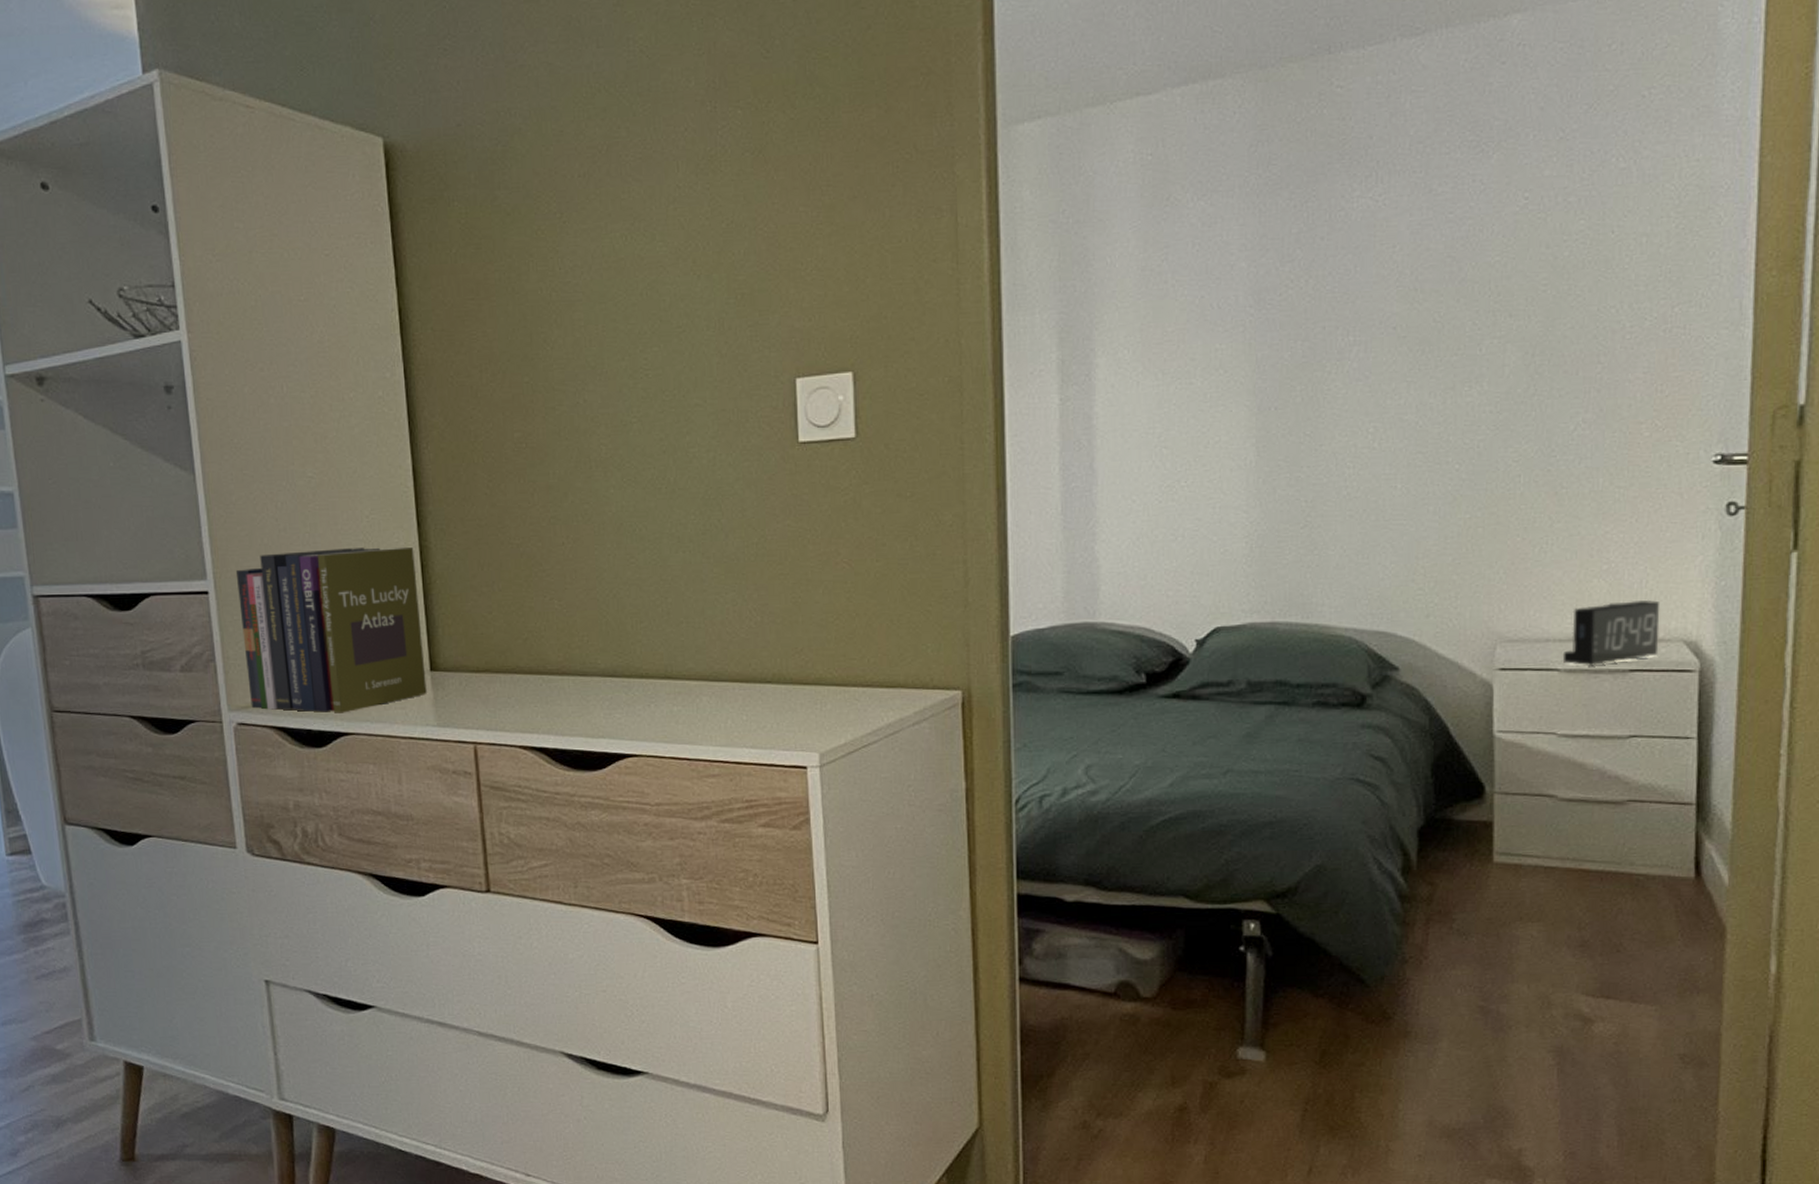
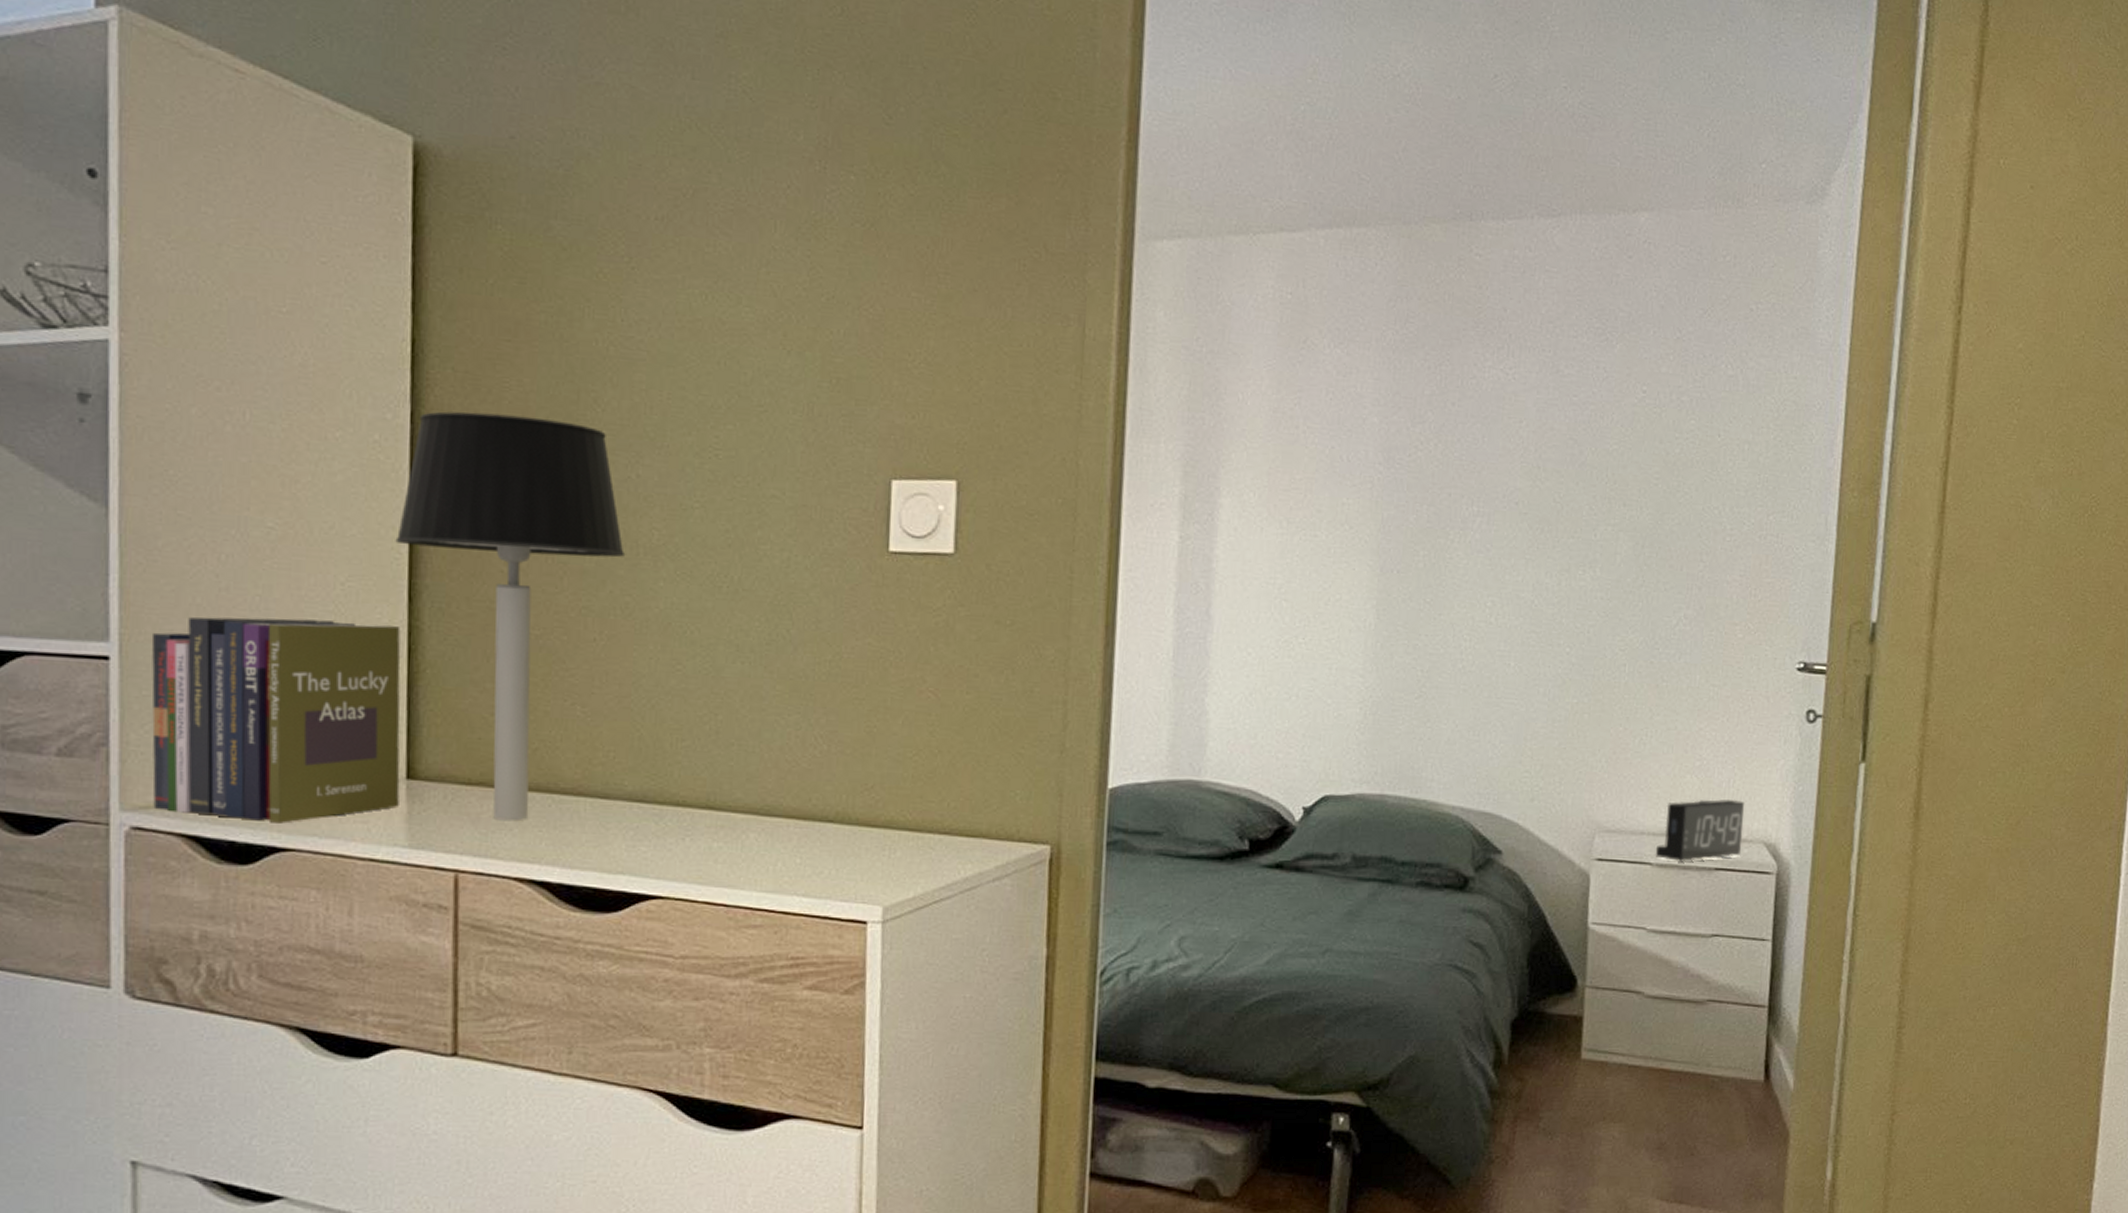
table lamp: none [402,361,580,700] -> present [395,411,624,822]

